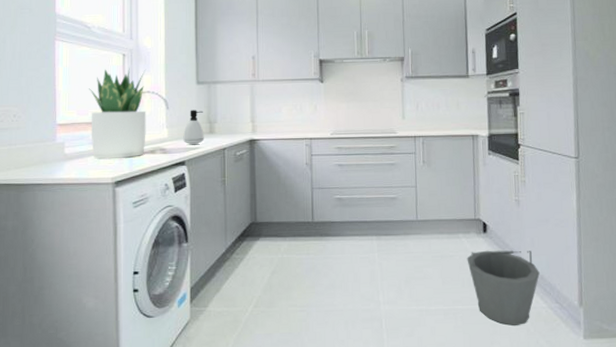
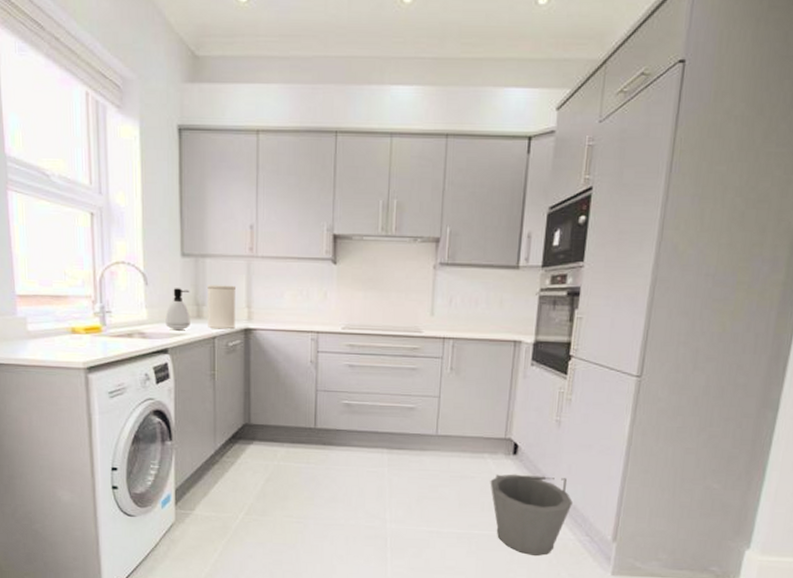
planter: present [89,67,146,160] -> none [52,230,122,341]
canister: none [218,105,242,142] -> present [207,285,235,329]

